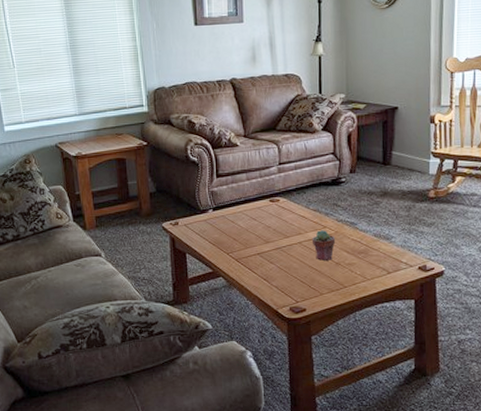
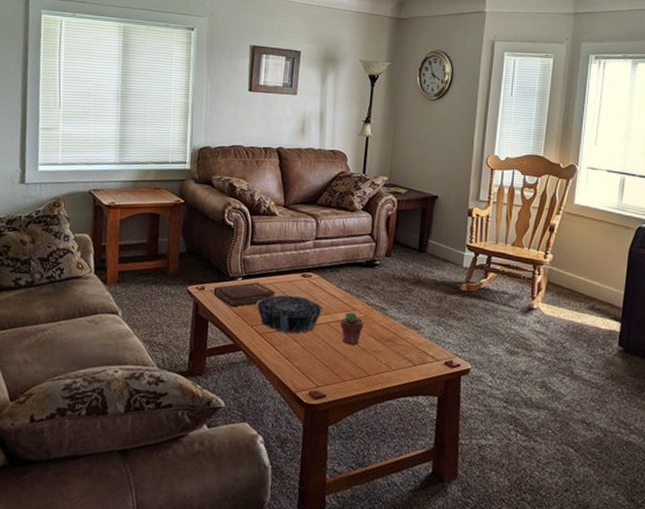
hardback book: none [187,211,248,238] -> present [213,281,277,308]
decorative bowl: none [229,220,295,257] -> present [256,294,323,334]

